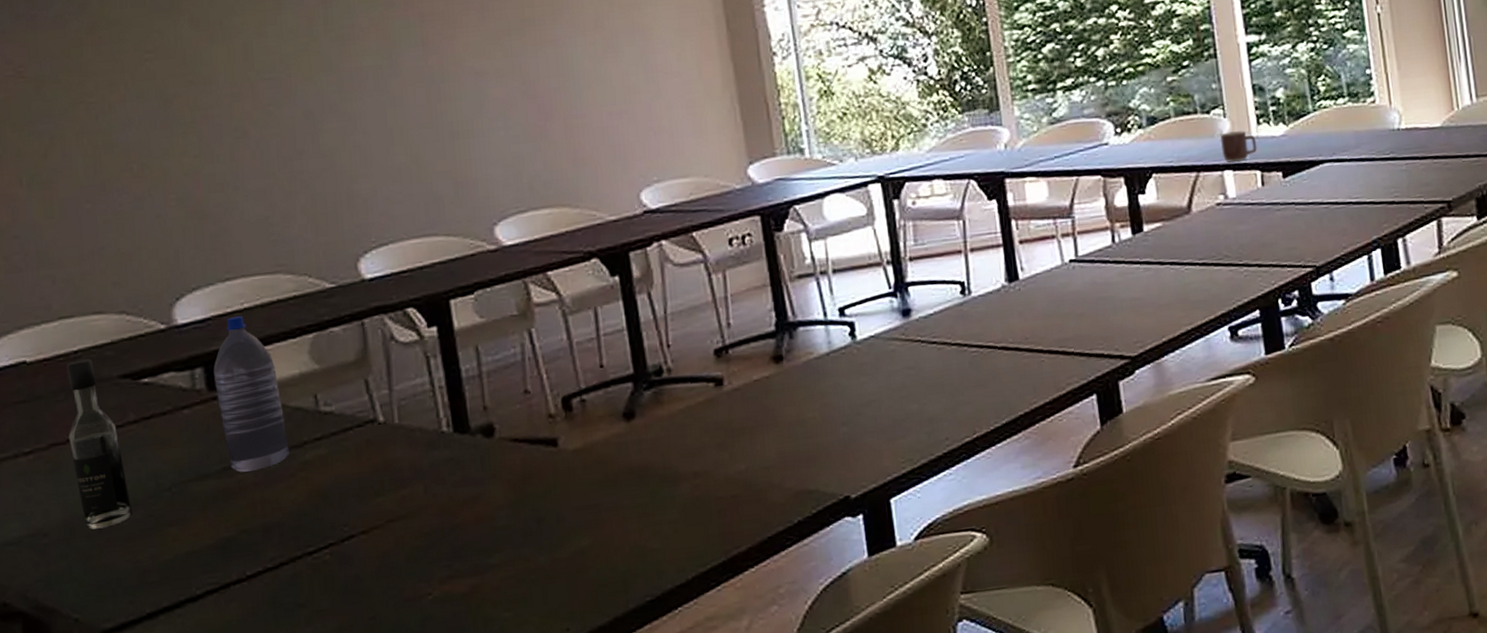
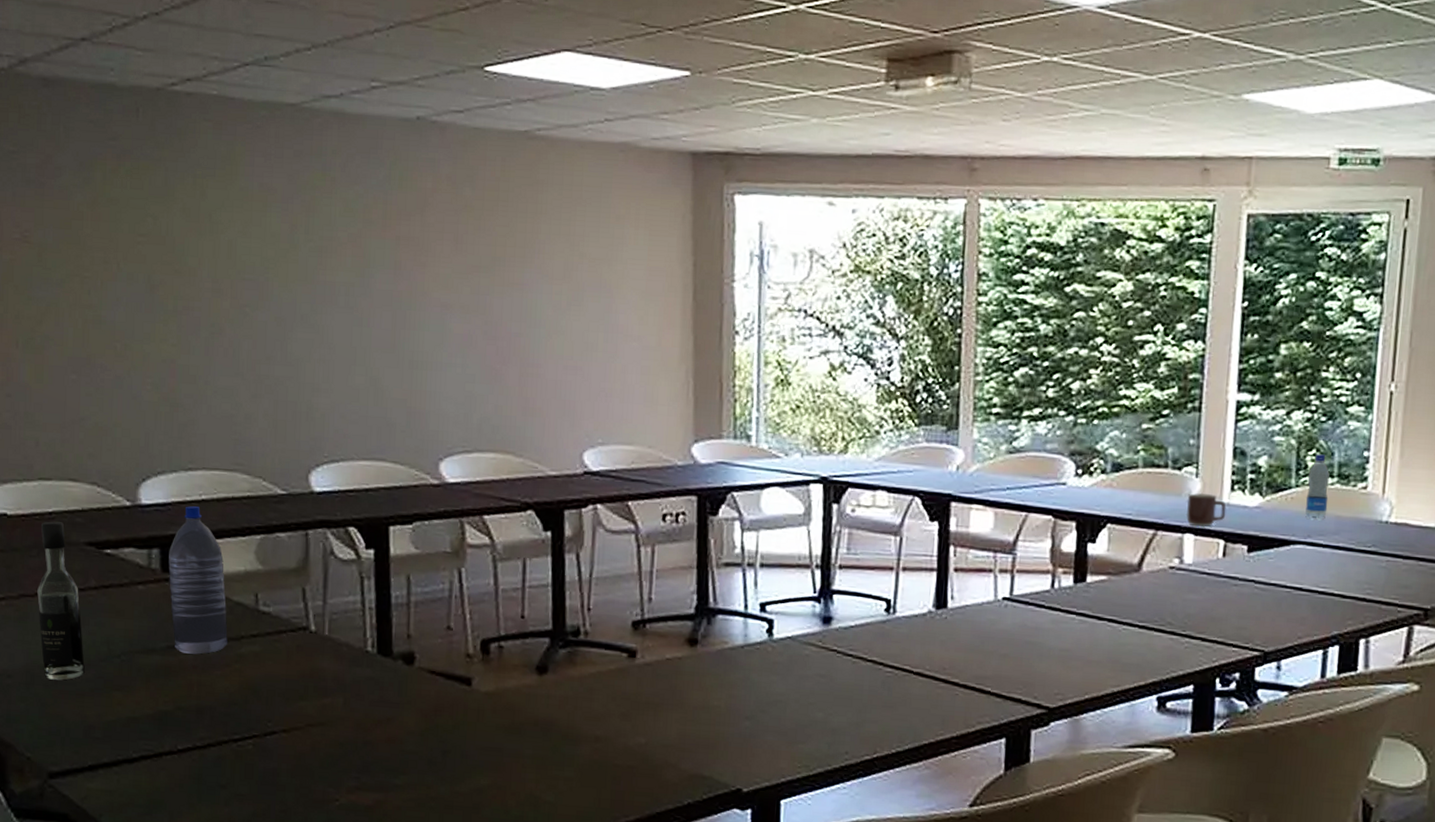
bottle: none [1322,78,1346,140] -> present [1305,454,1330,521]

